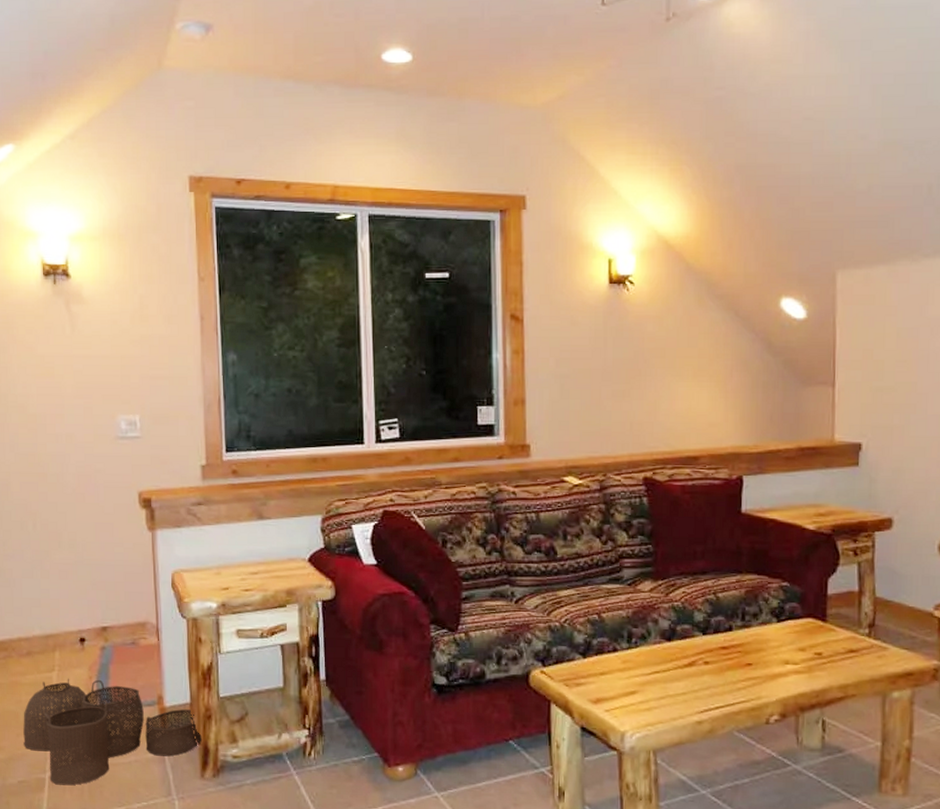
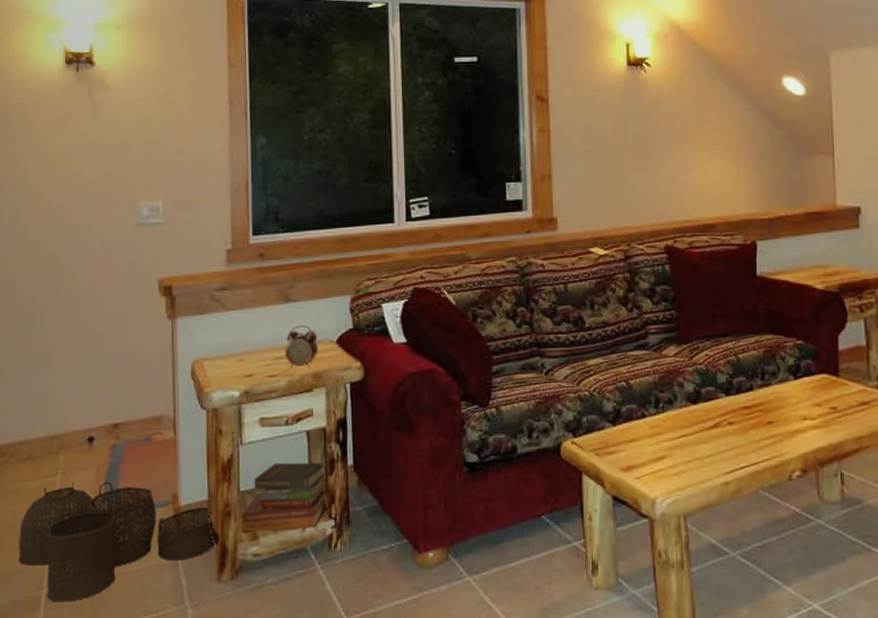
books: none [222,672,303,736] -> present [241,462,329,533]
alarm clock: none [259,543,291,584] -> present [284,326,319,368]

